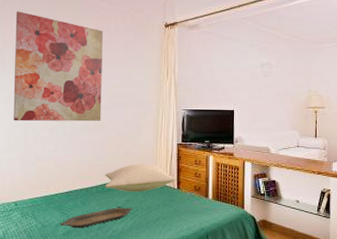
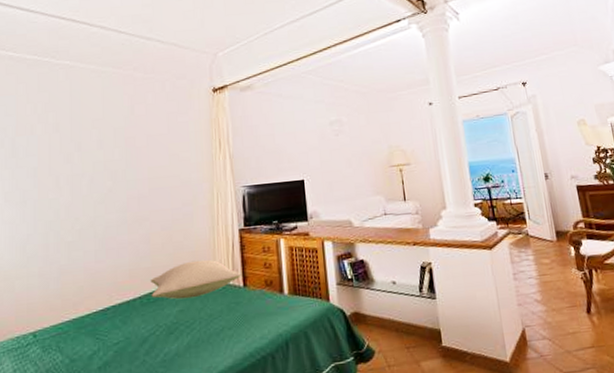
wall art: present [13,11,104,122] -> none [29,92,142,227]
serving tray: present [61,207,133,228] -> none [95,319,189,358]

